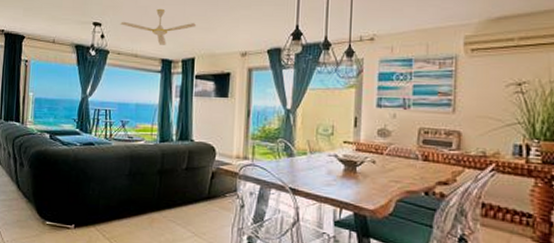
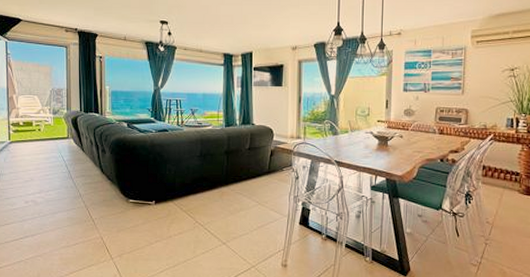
ceiling fan: present [120,8,196,45] -> none [185,8,252,41]

